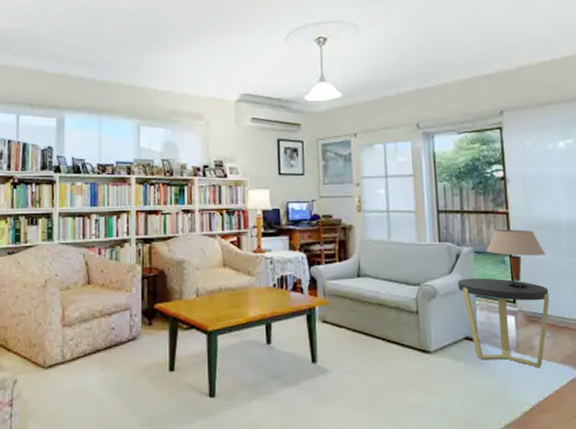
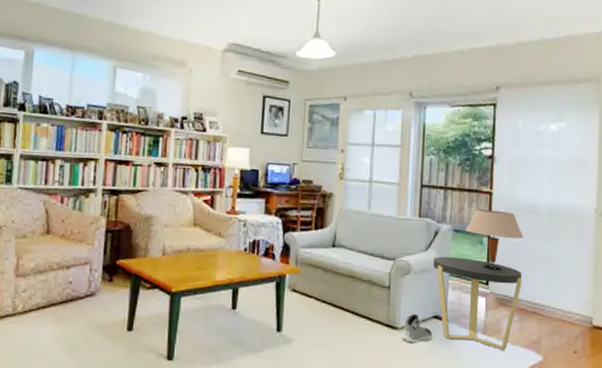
sneaker: none [435,336,466,366] -> present [401,313,433,343]

